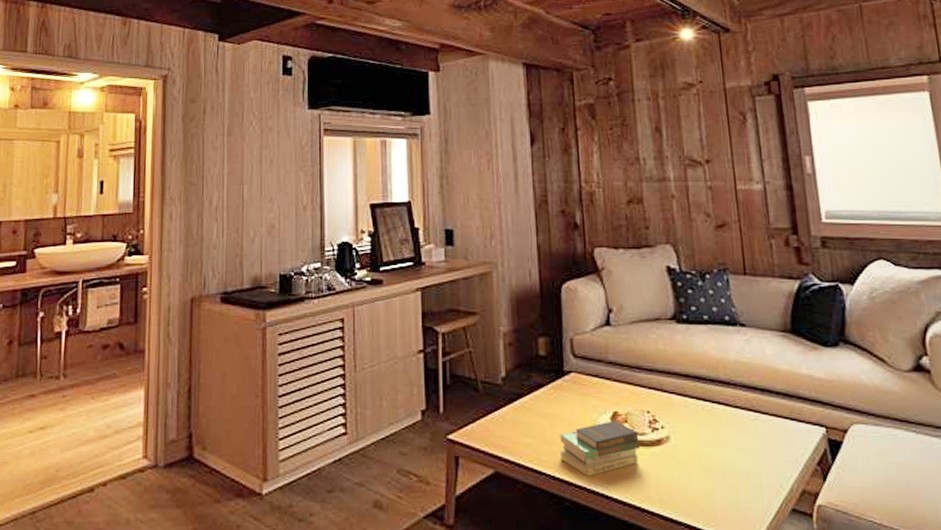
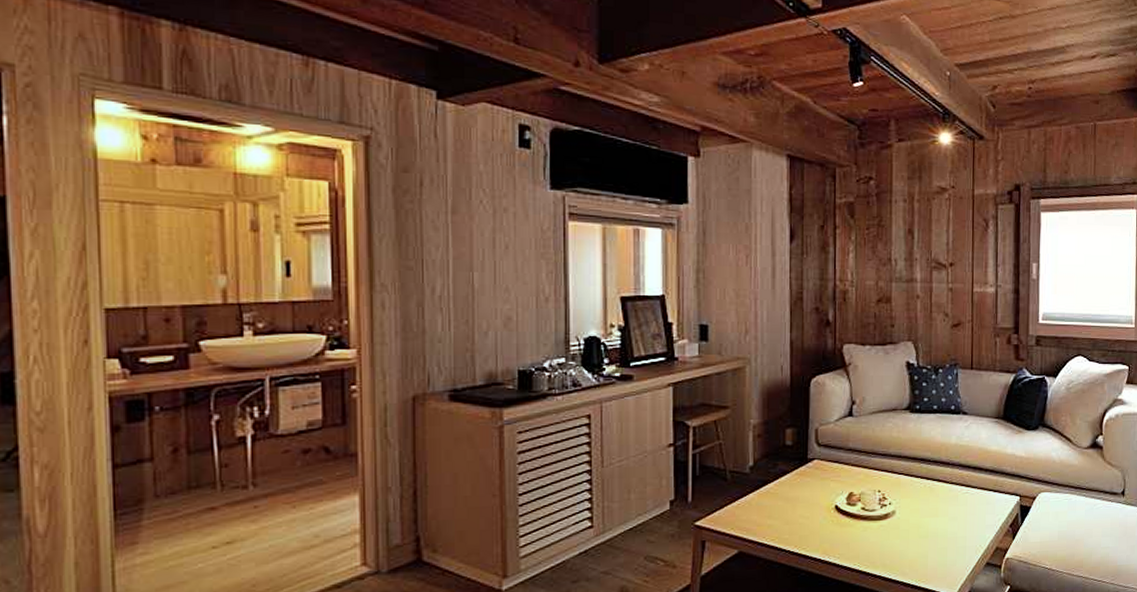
books: present [559,420,641,476] -> none [799,500,870,549]

